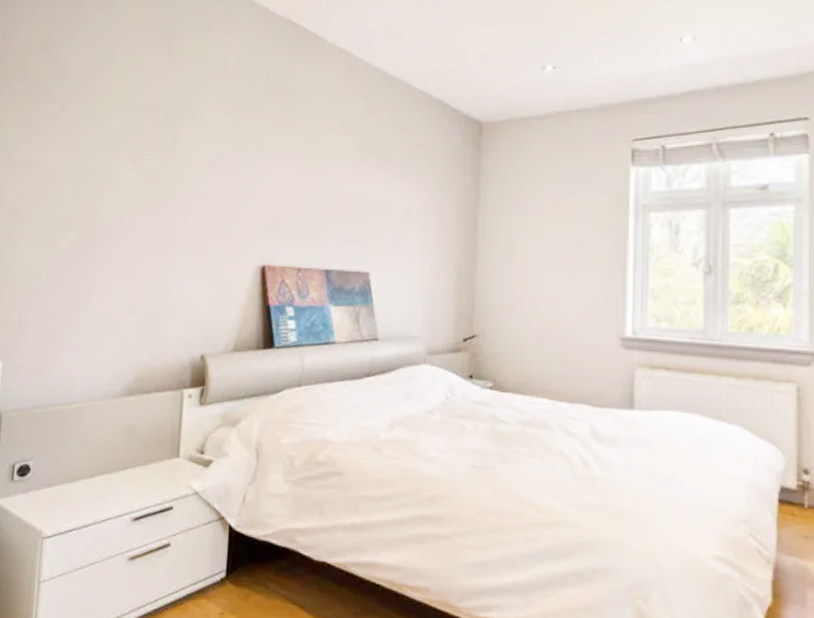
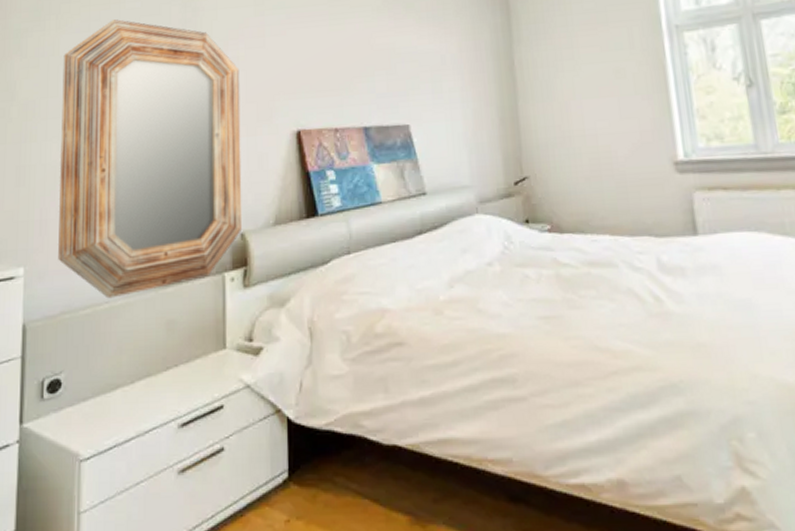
home mirror: none [33,140,213,400] -> present [58,19,243,299]

